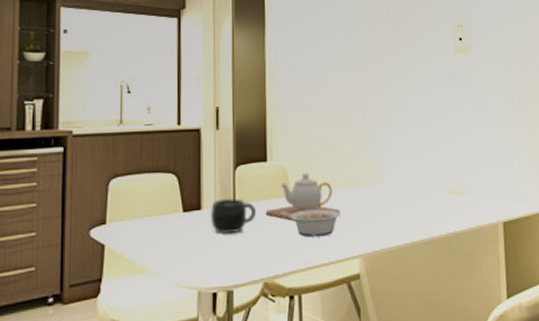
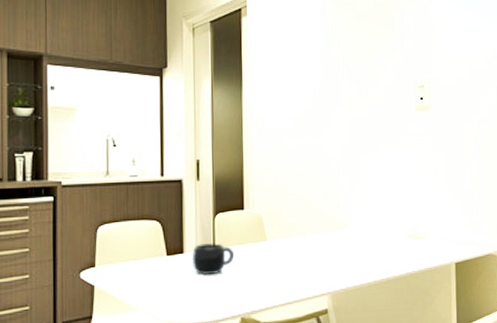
teapot: present [265,172,340,221] -> none [242,219,310,263]
legume: present [280,210,340,237] -> none [256,253,311,278]

